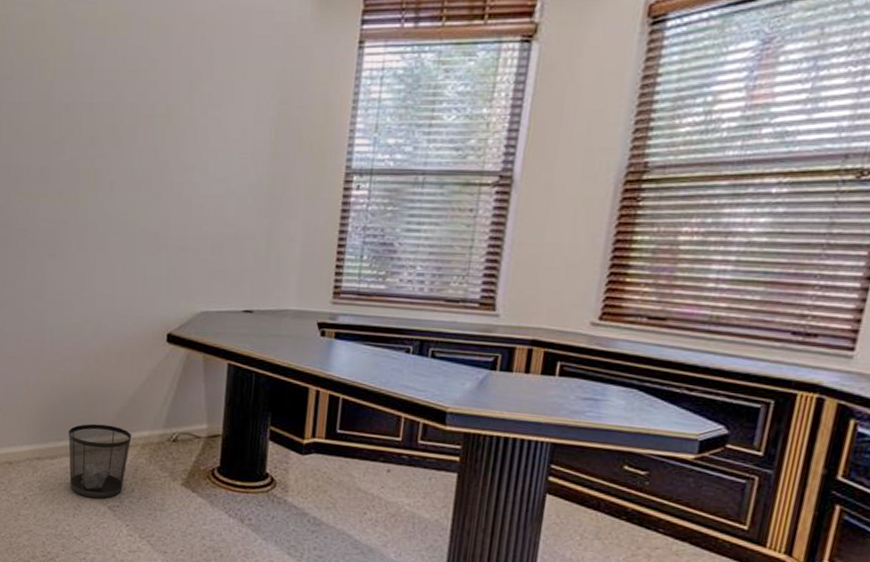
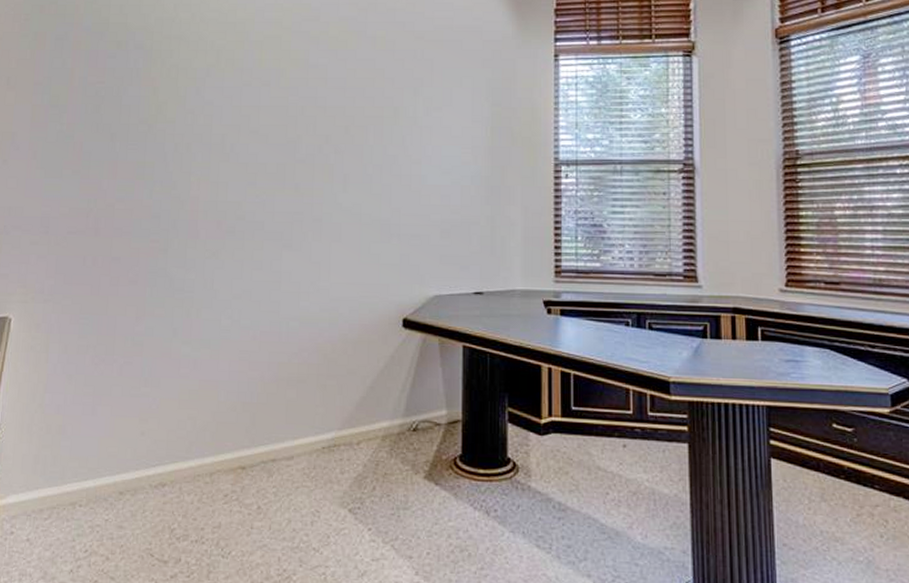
waste bin: present [68,423,132,499] -> none [305,417,372,501]

